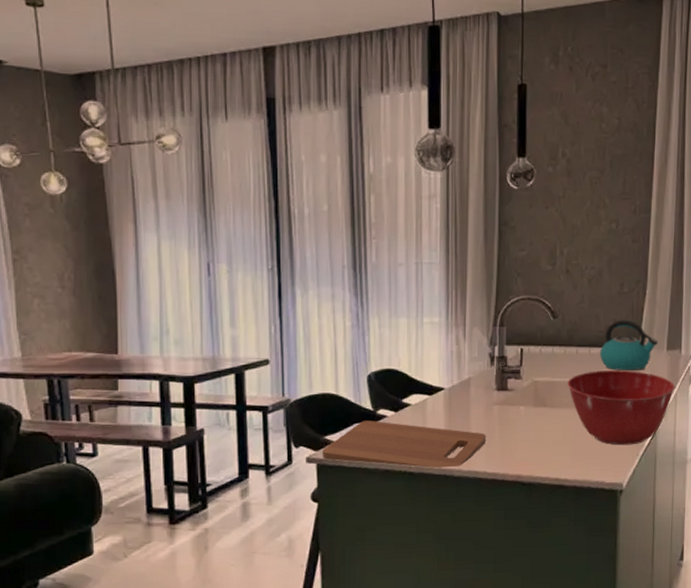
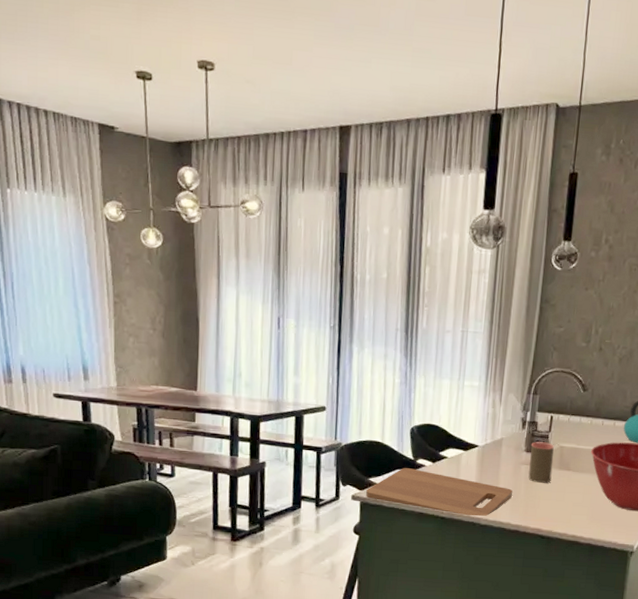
cup: none [501,378,528,423] -> present [528,442,554,483]

